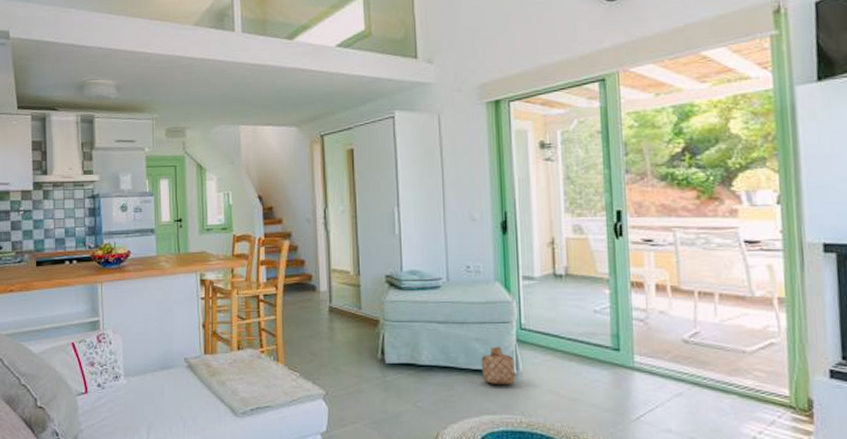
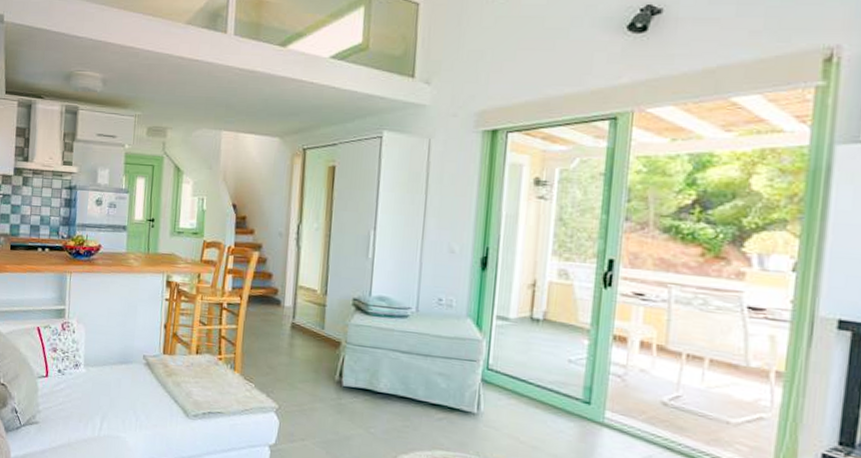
basket: present [481,346,515,386] -> none [440,383,476,424]

